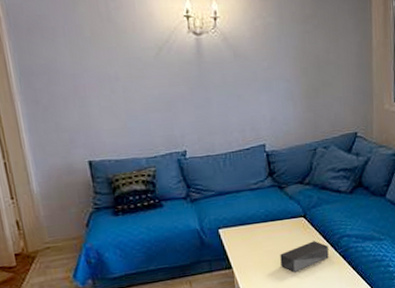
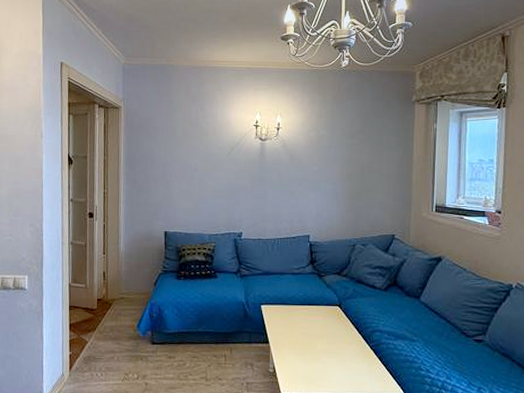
speaker: present [280,241,329,272] -> none [314,330,360,358]

